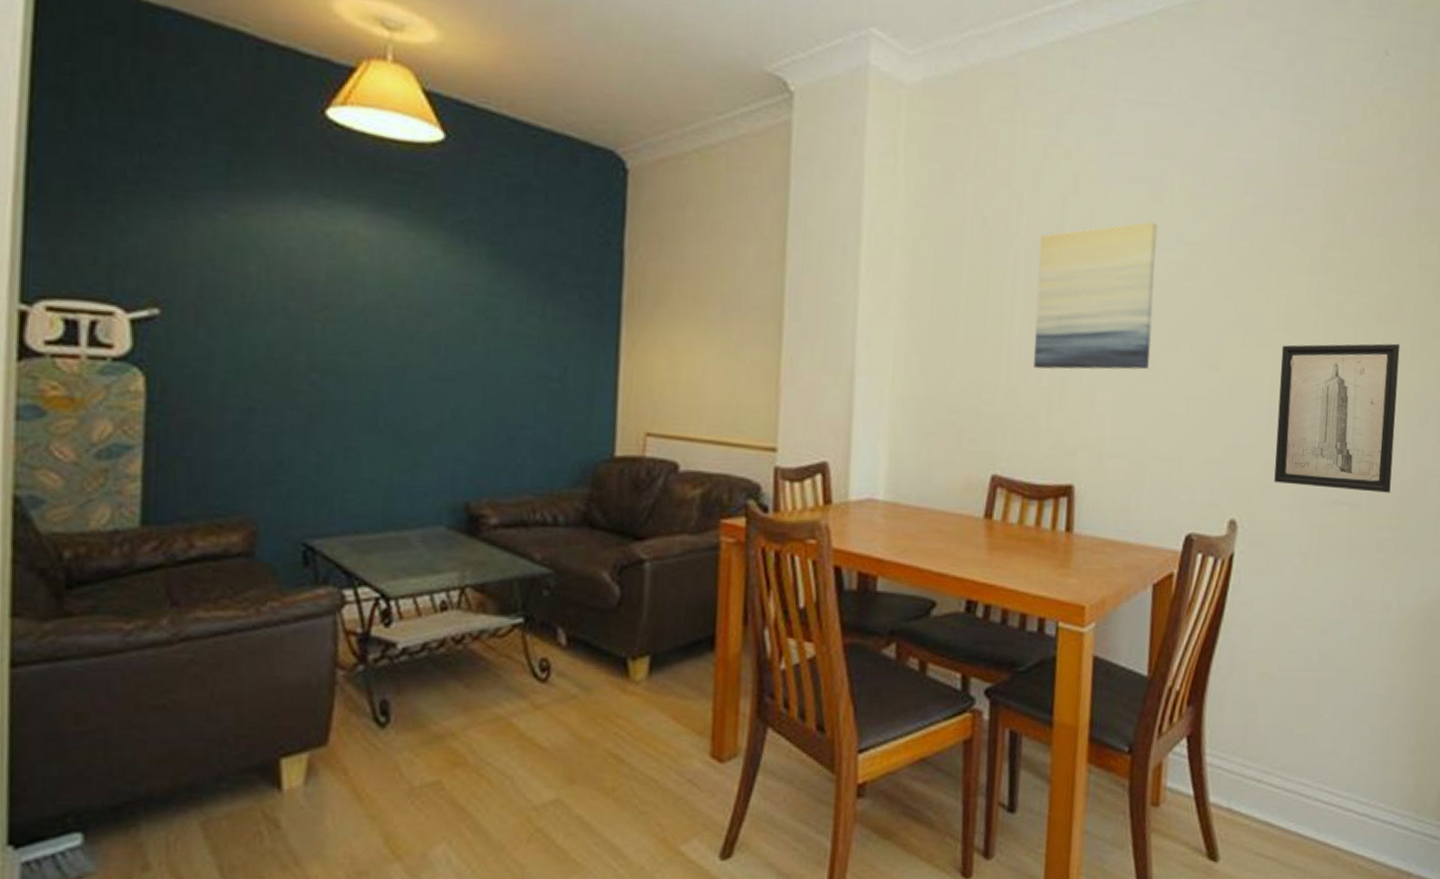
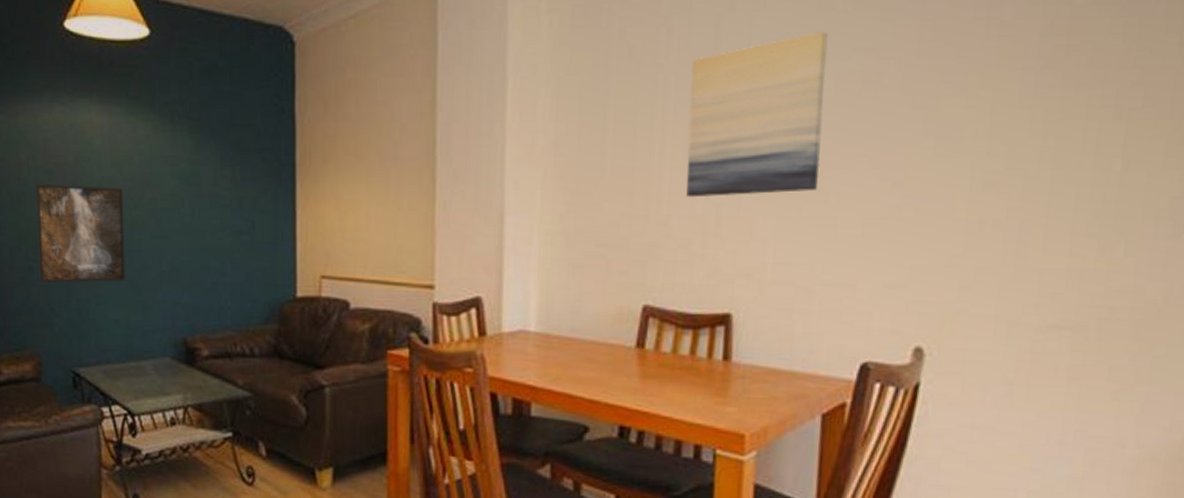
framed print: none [263,303,395,431] -> present [36,183,125,283]
wall art: present [1274,343,1401,493] -> none [972,141,1150,315]

